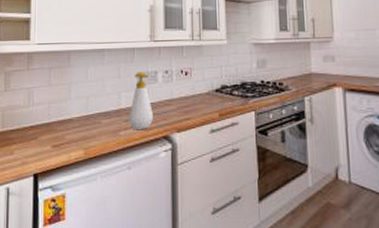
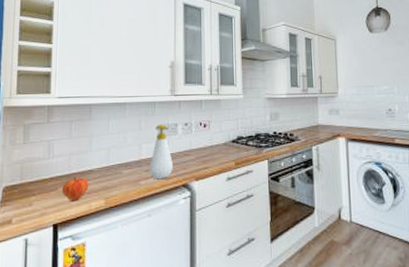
fruit: none [41,125,68,151] -> present [61,176,89,202]

